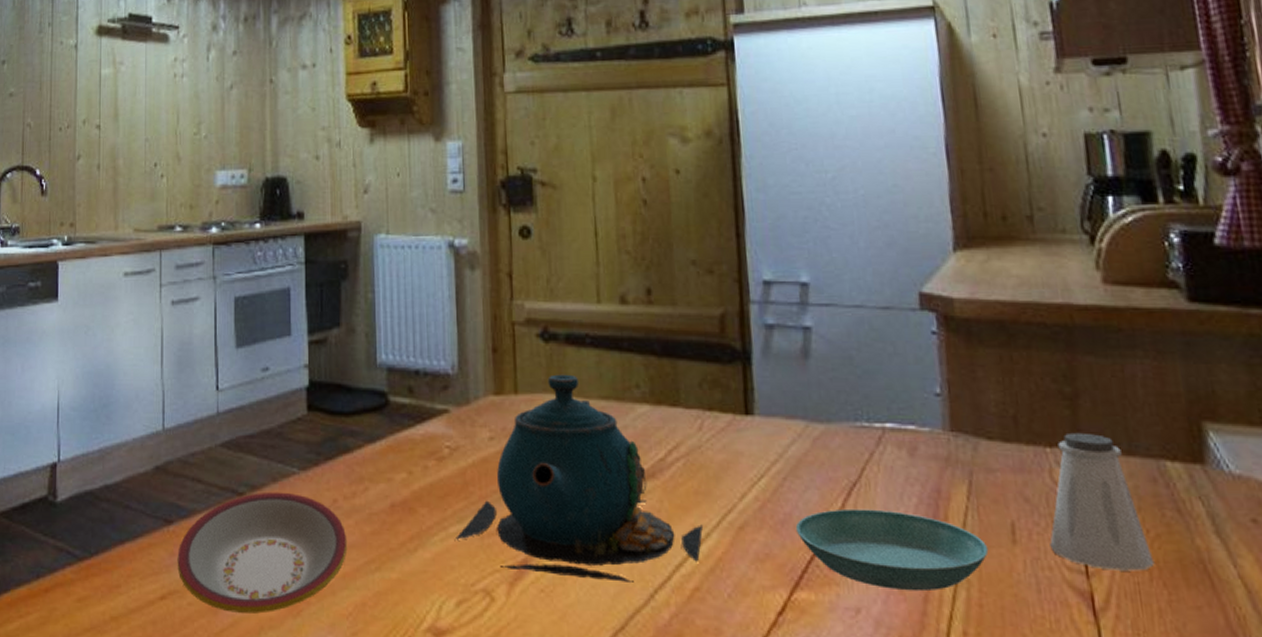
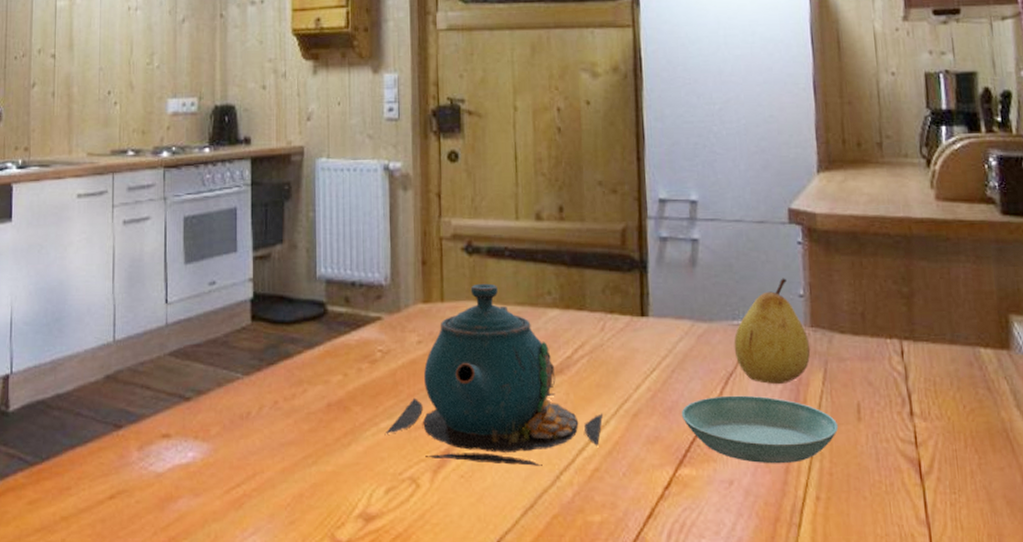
plate: present [177,492,348,614] -> none [126,396,287,508]
fruit: none [857,373,952,498] -> present [734,278,811,385]
saltshaker: present [1050,432,1155,571] -> none [887,326,969,441]

